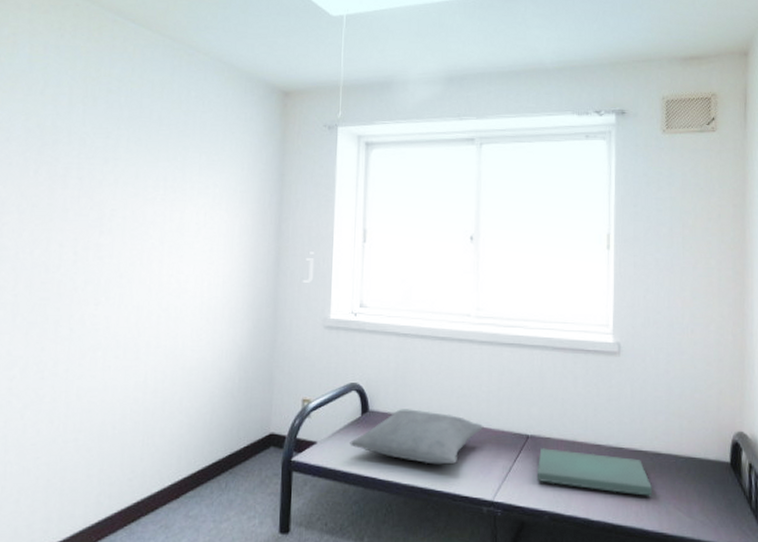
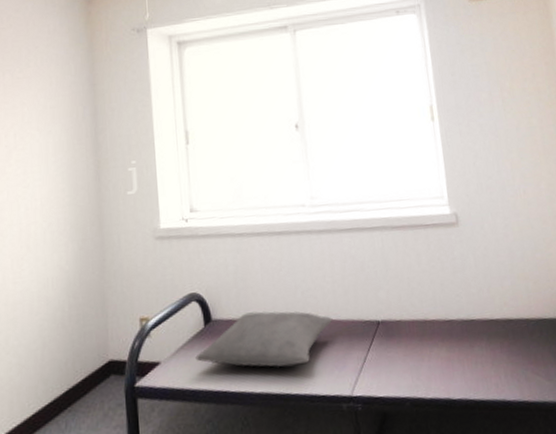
cushion: present [536,448,653,496] -> none [392,328,509,369]

